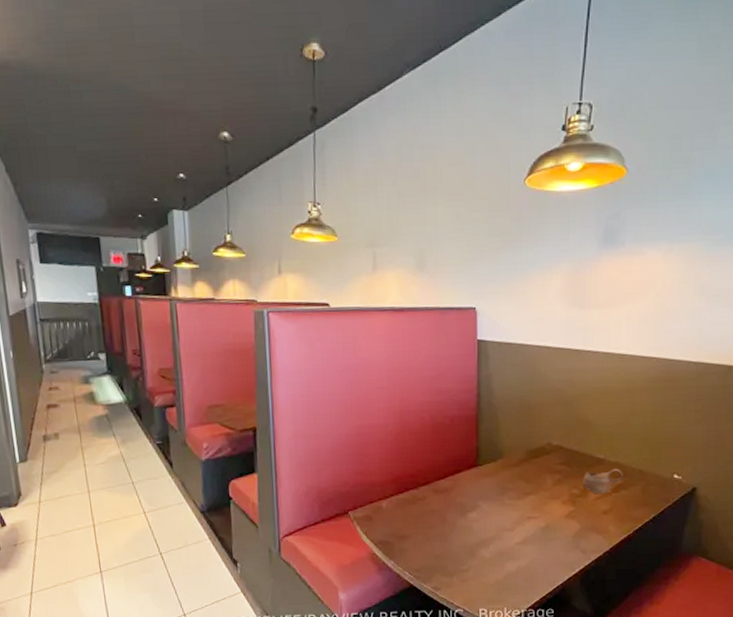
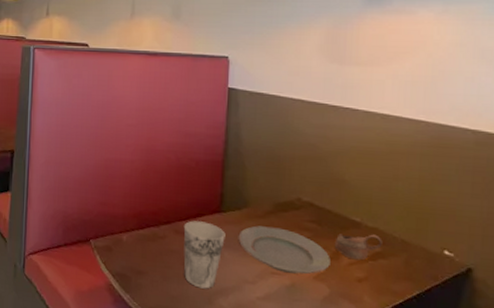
cup: none [442,477,483,543] -> present [183,220,226,289]
plate: none [495,474,579,516] -> present [238,225,330,274]

